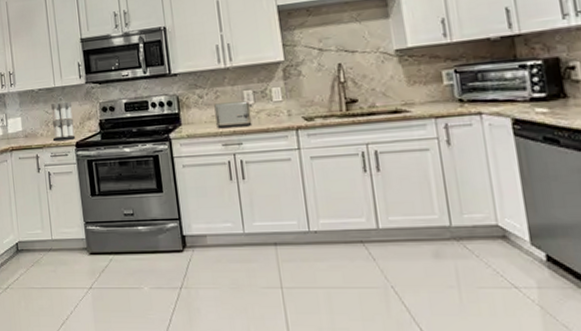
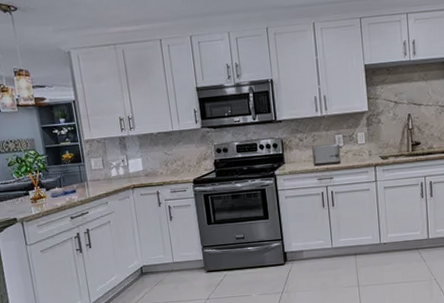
spice rack: present [51,96,76,142] -> none [169,139,193,180]

